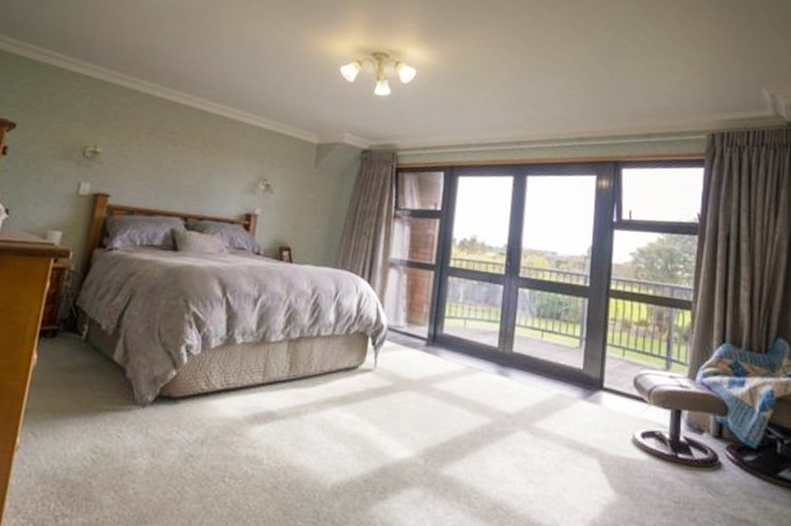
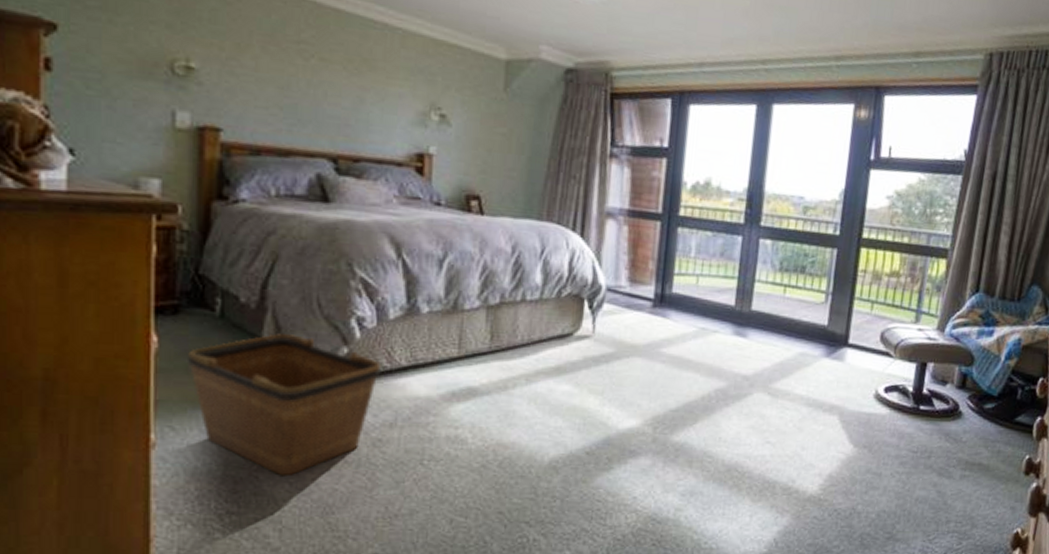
bicycle basket: none [55,356,201,484] -> present [188,334,381,477]

